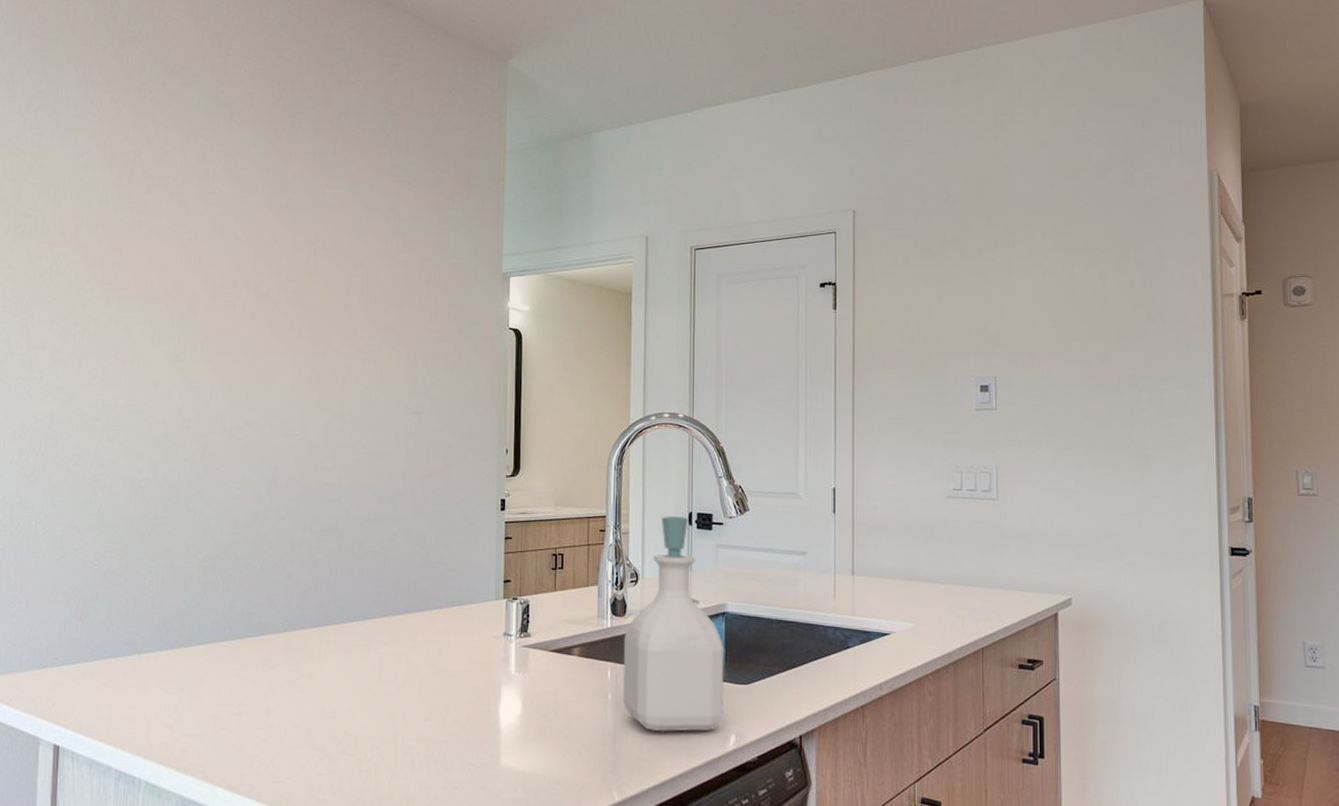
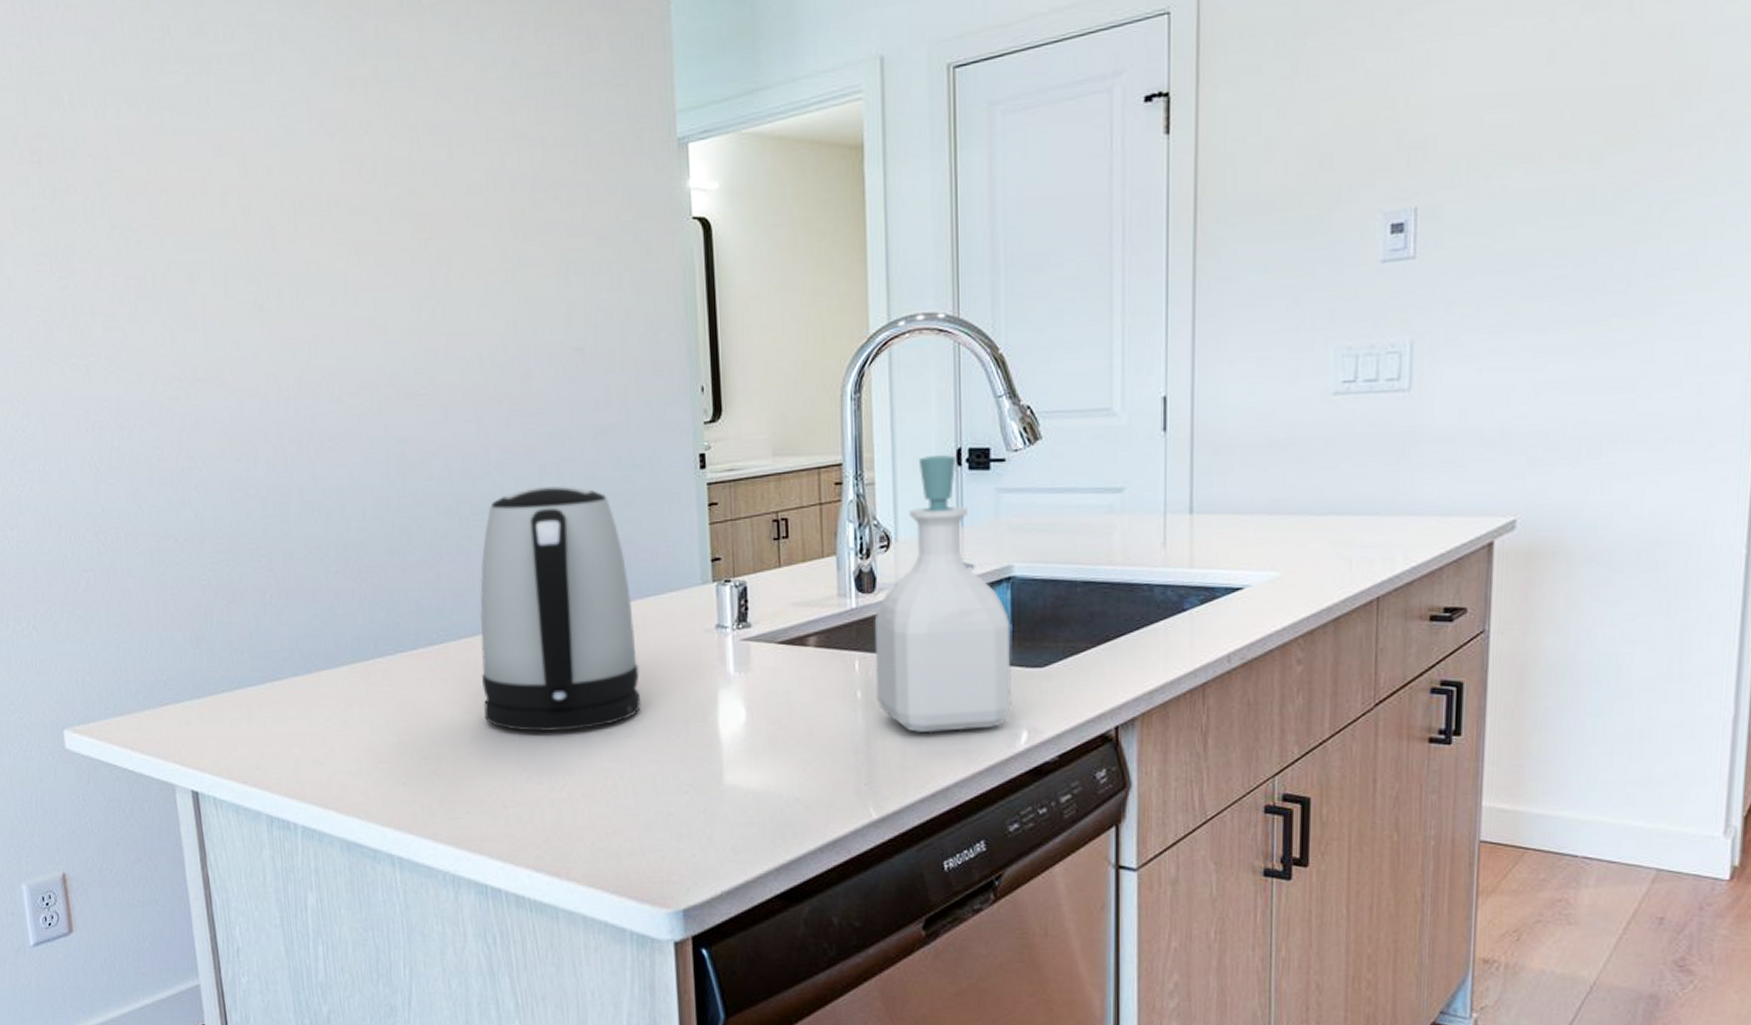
kettle: none [313,513,441,712] -> present [480,486,641,732]

